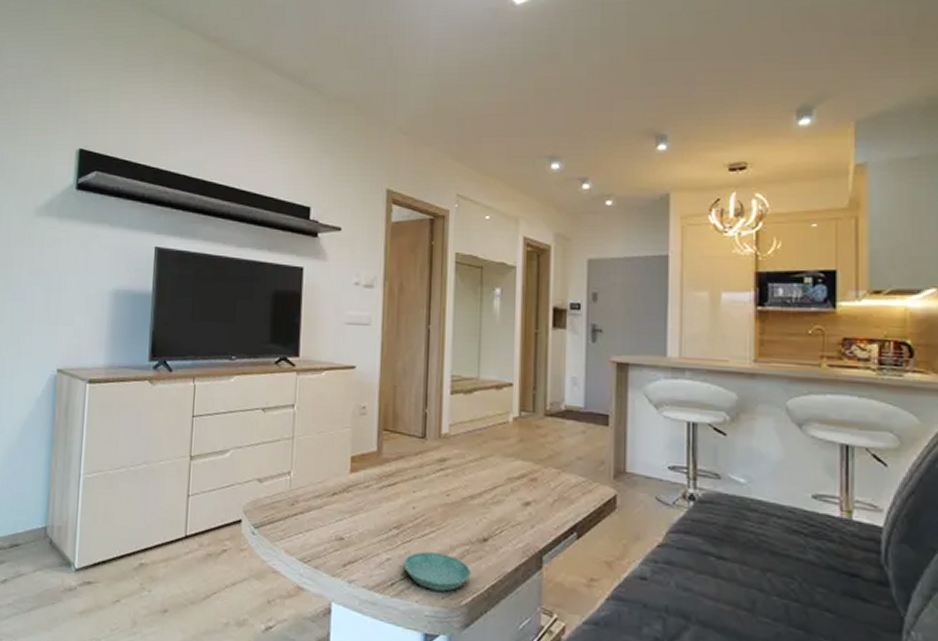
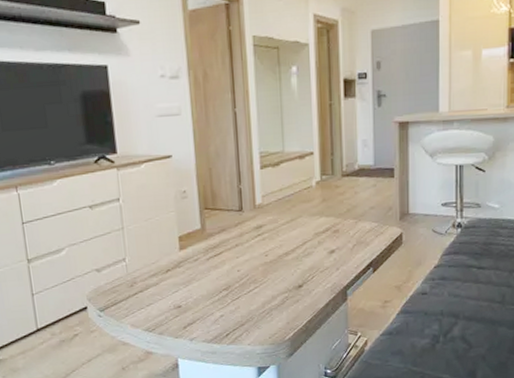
saucer: present [404,551,472,592] -> none [235,303,292,333]

